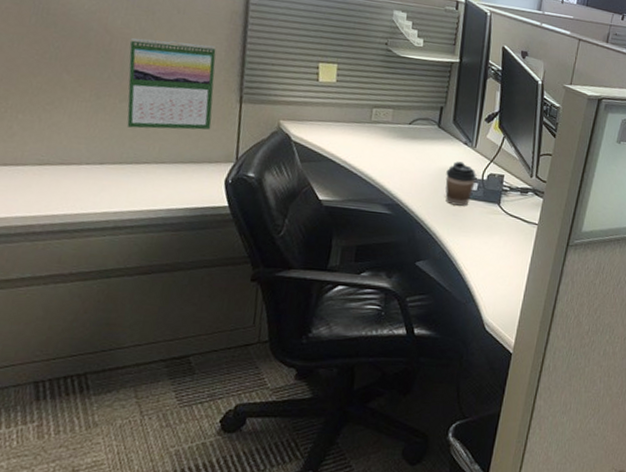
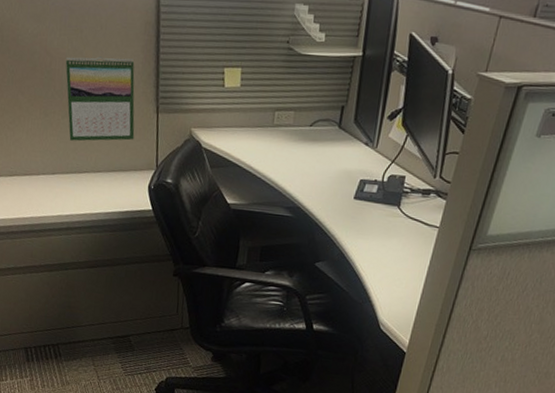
coffee cup: present [445,161,477,206] -> none [344,163,377,209]

